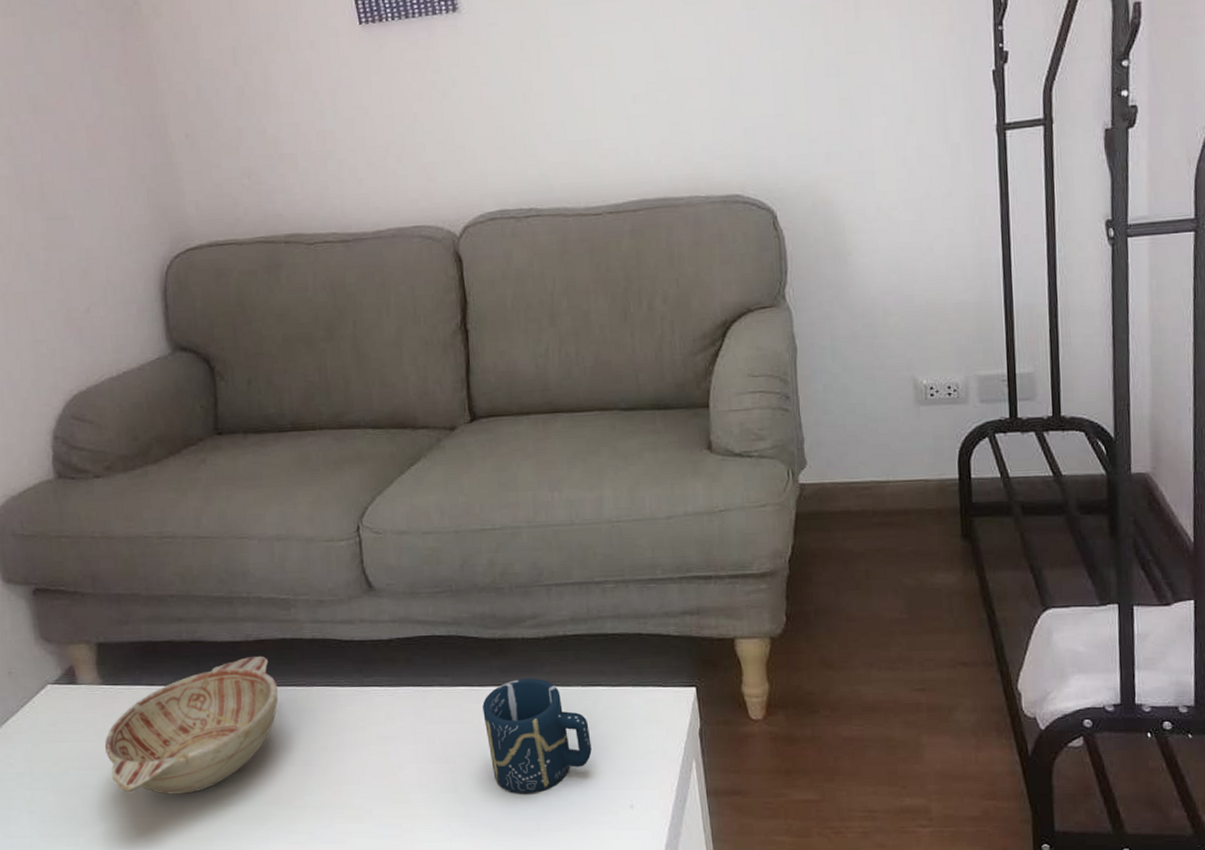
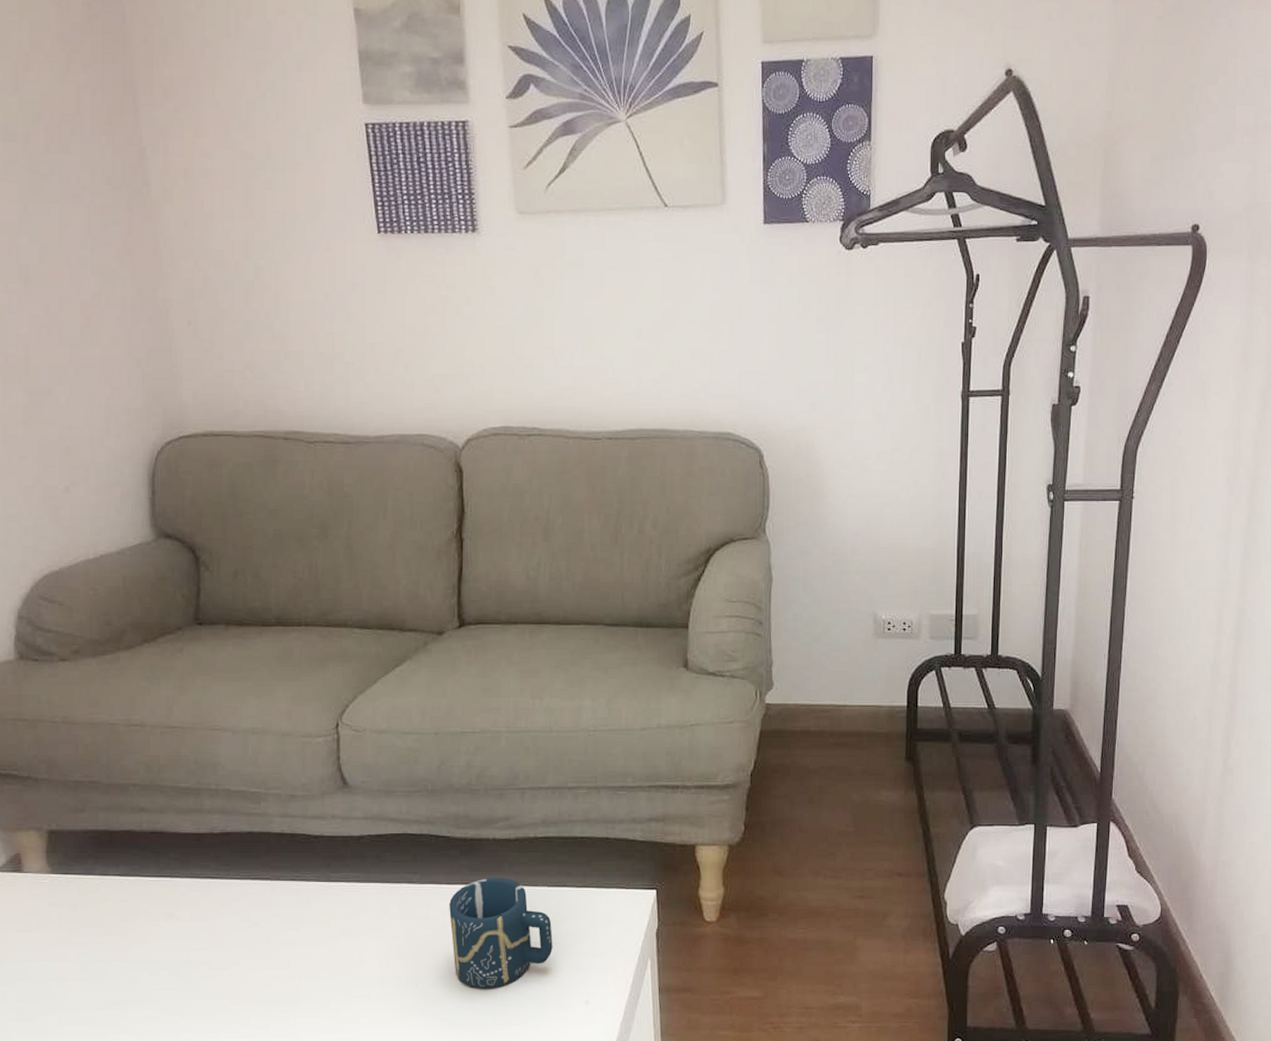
decorative bowl: present [105,655,278,794] -> none [49,848,240,987]

